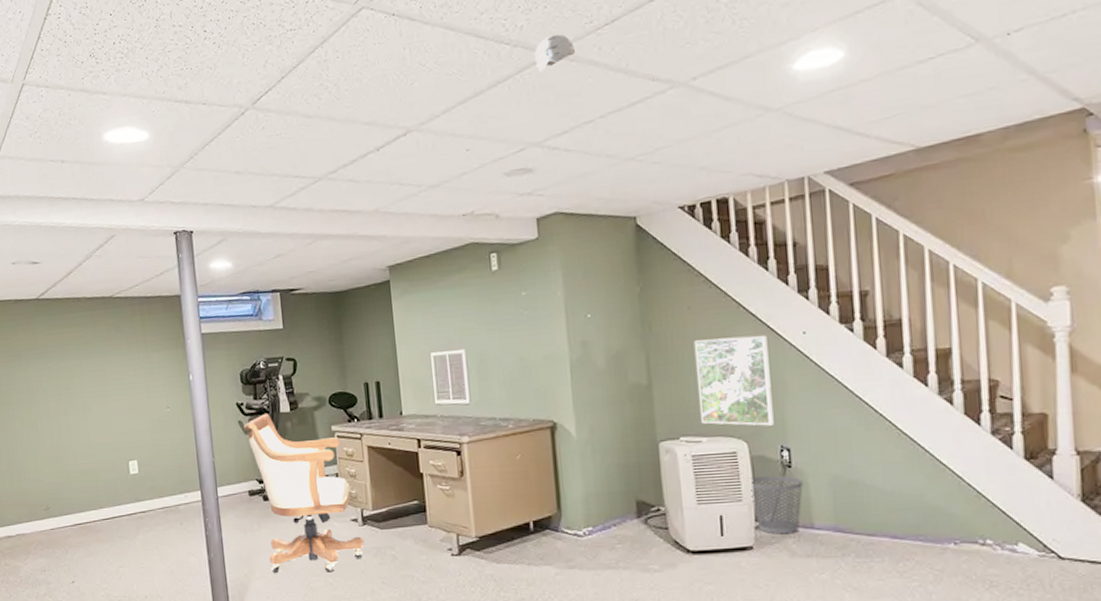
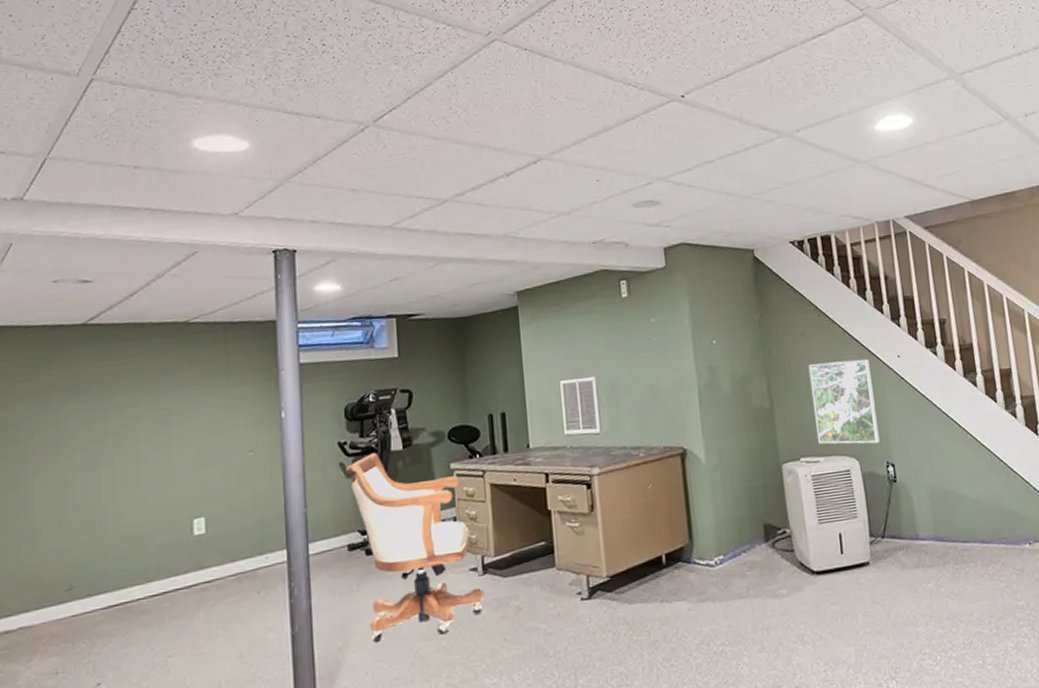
smoke detector: present [534,34,575,72] -> none [659,82,696,114]
wastebasket: present [750,476,803,535] -> none [862,490,908,549]

